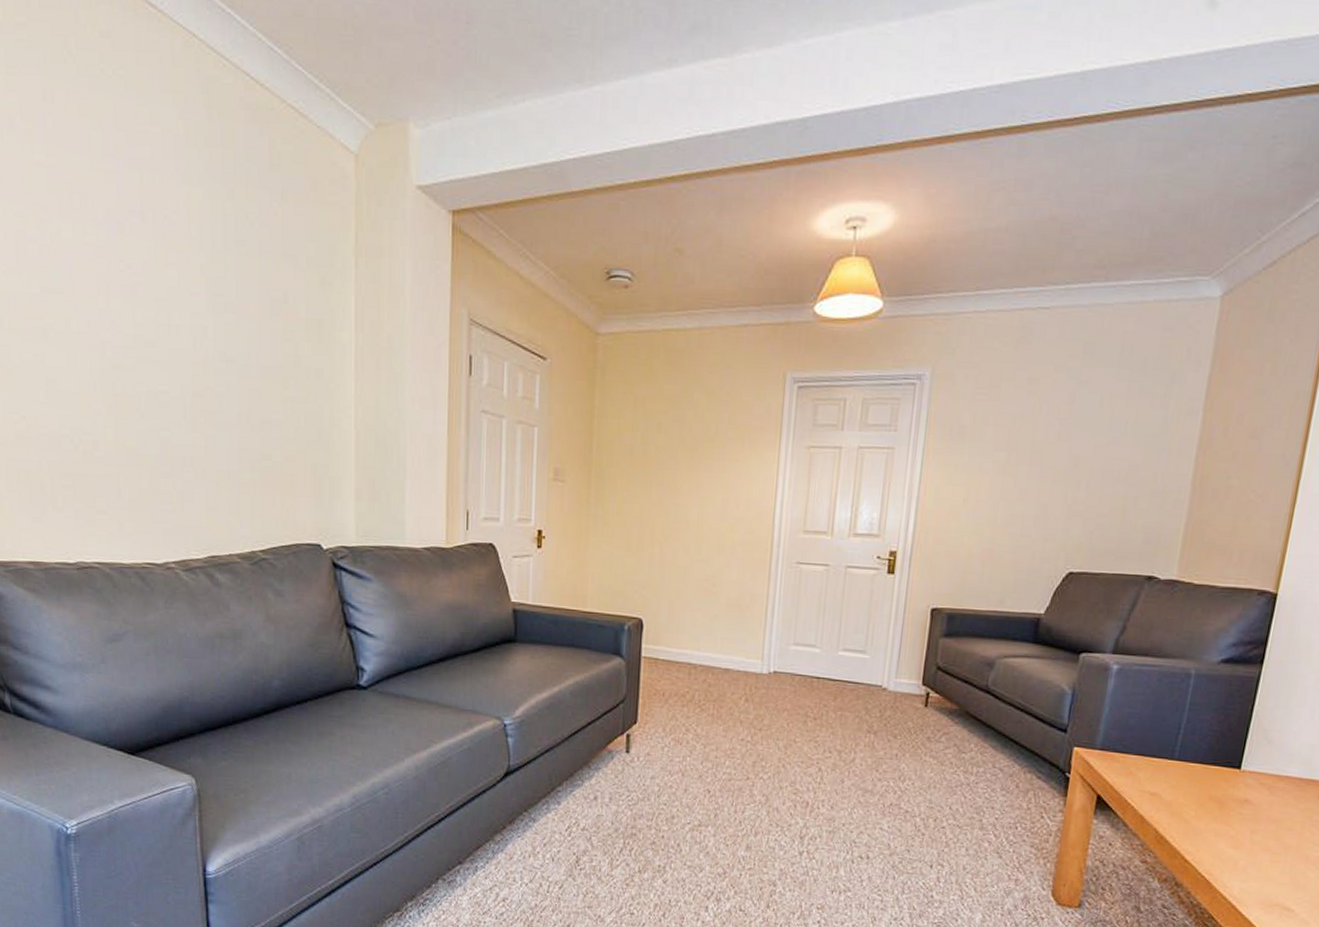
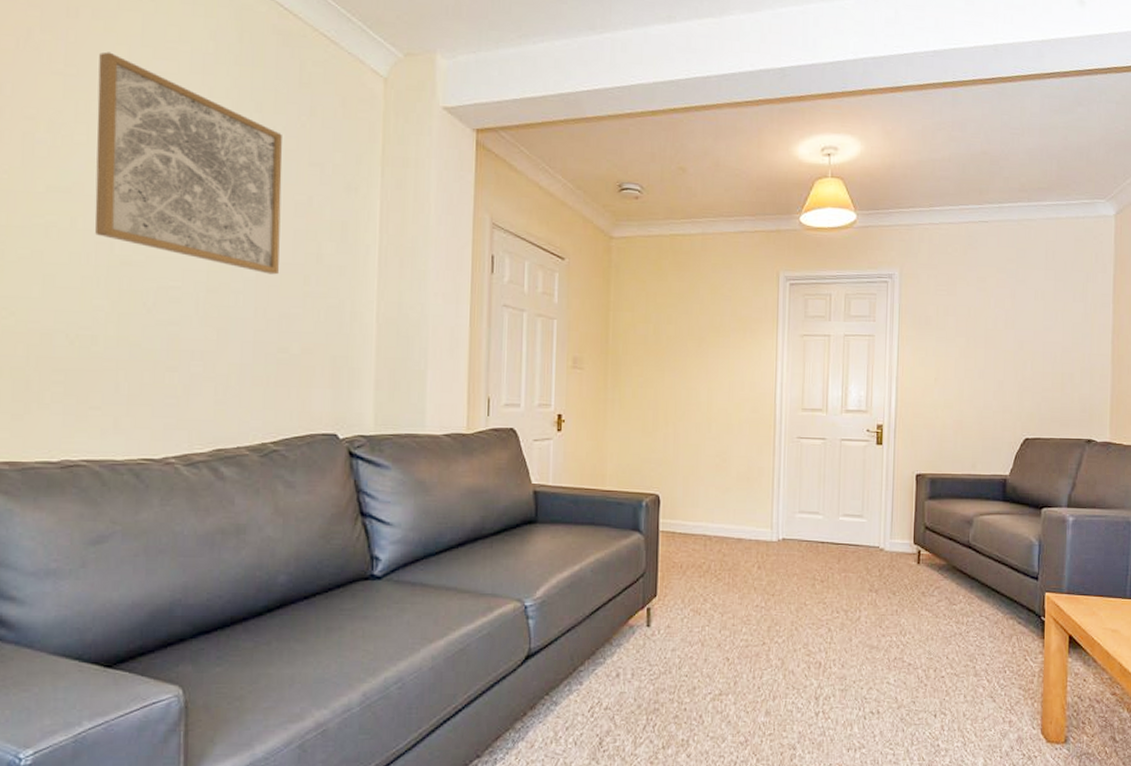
wall art: none [77,138,259,378] -> present [95,52,283,275]

